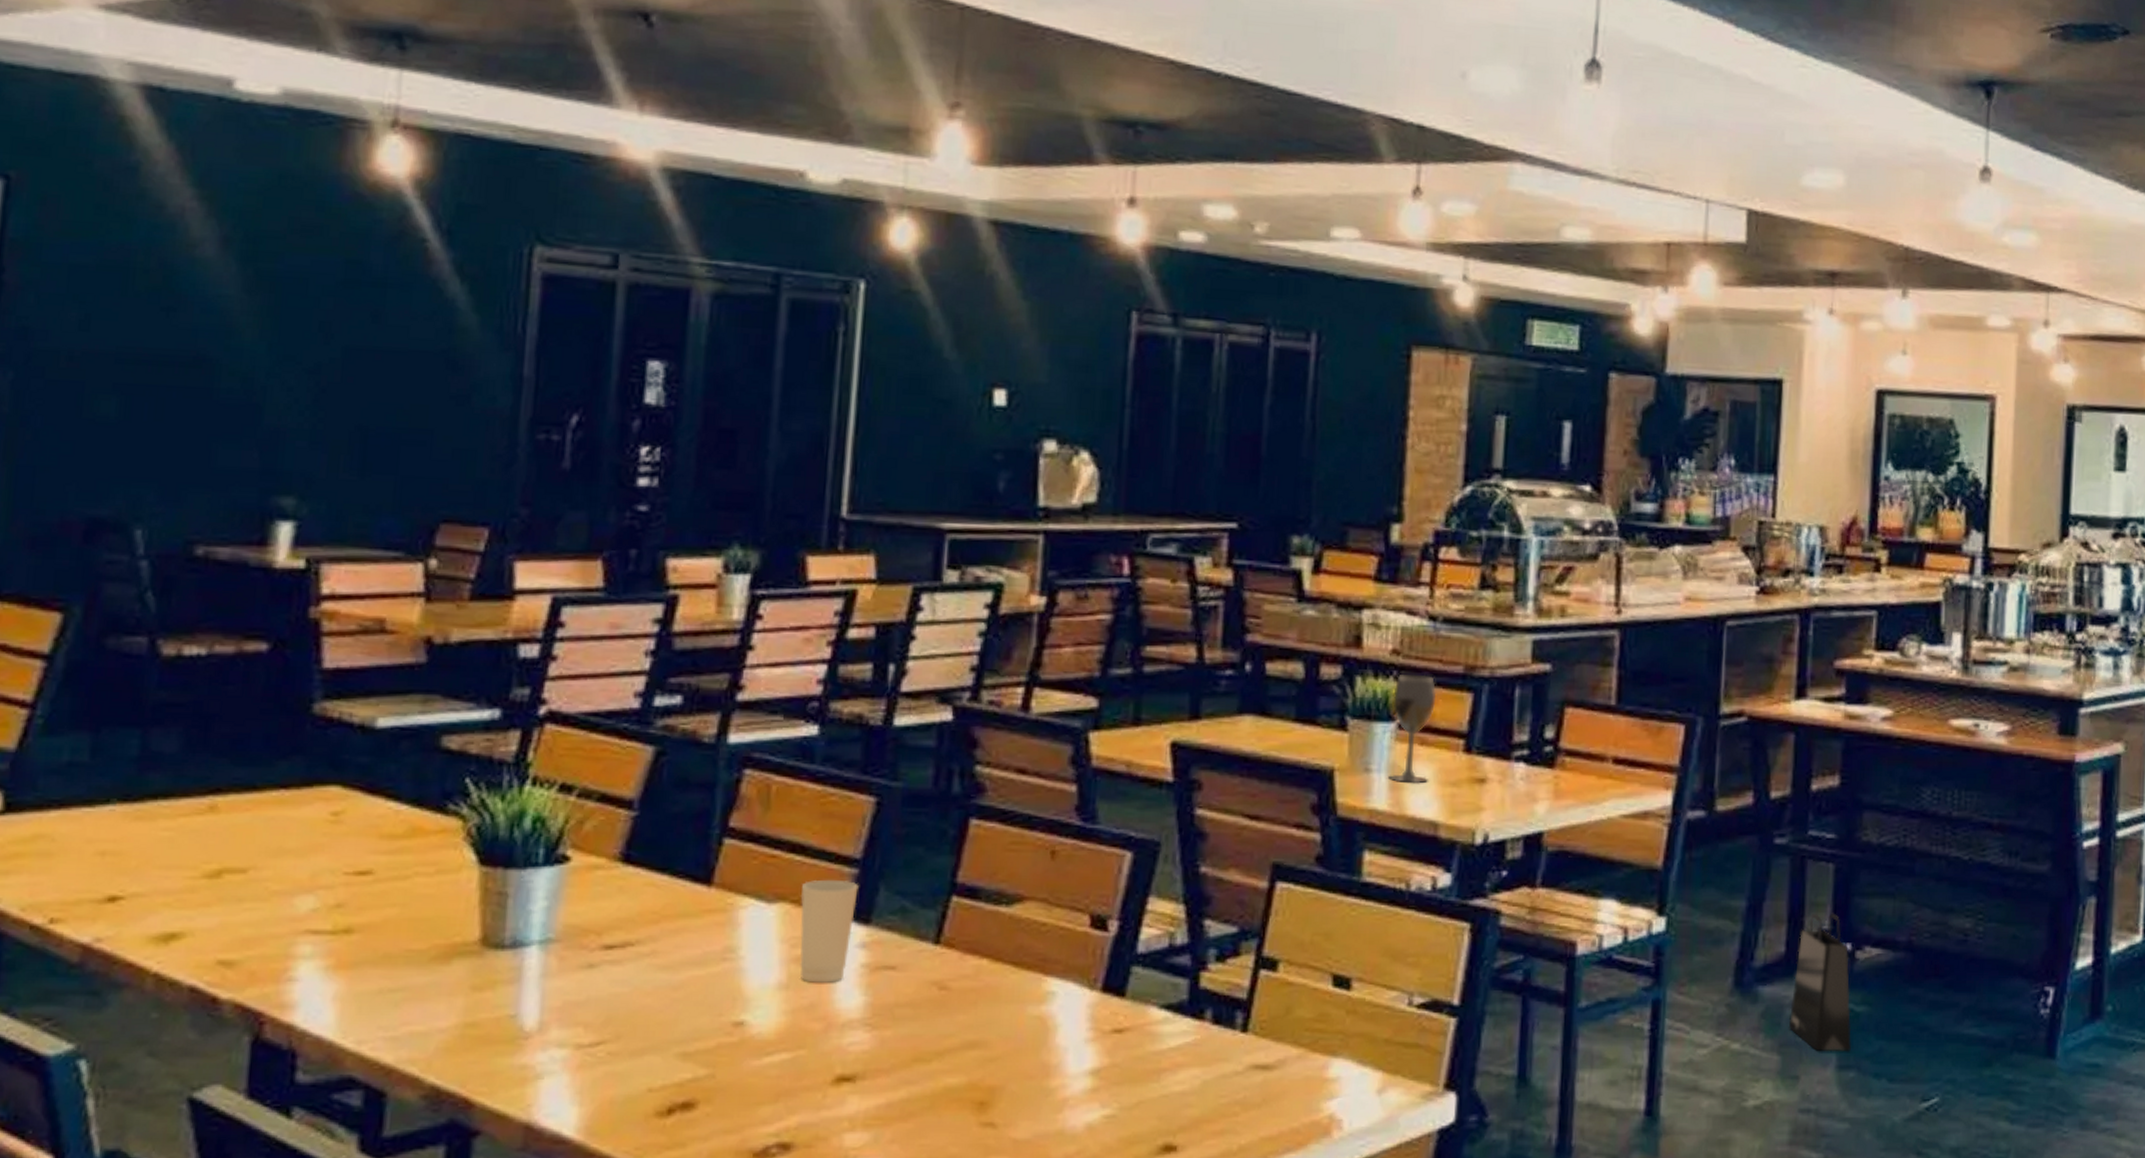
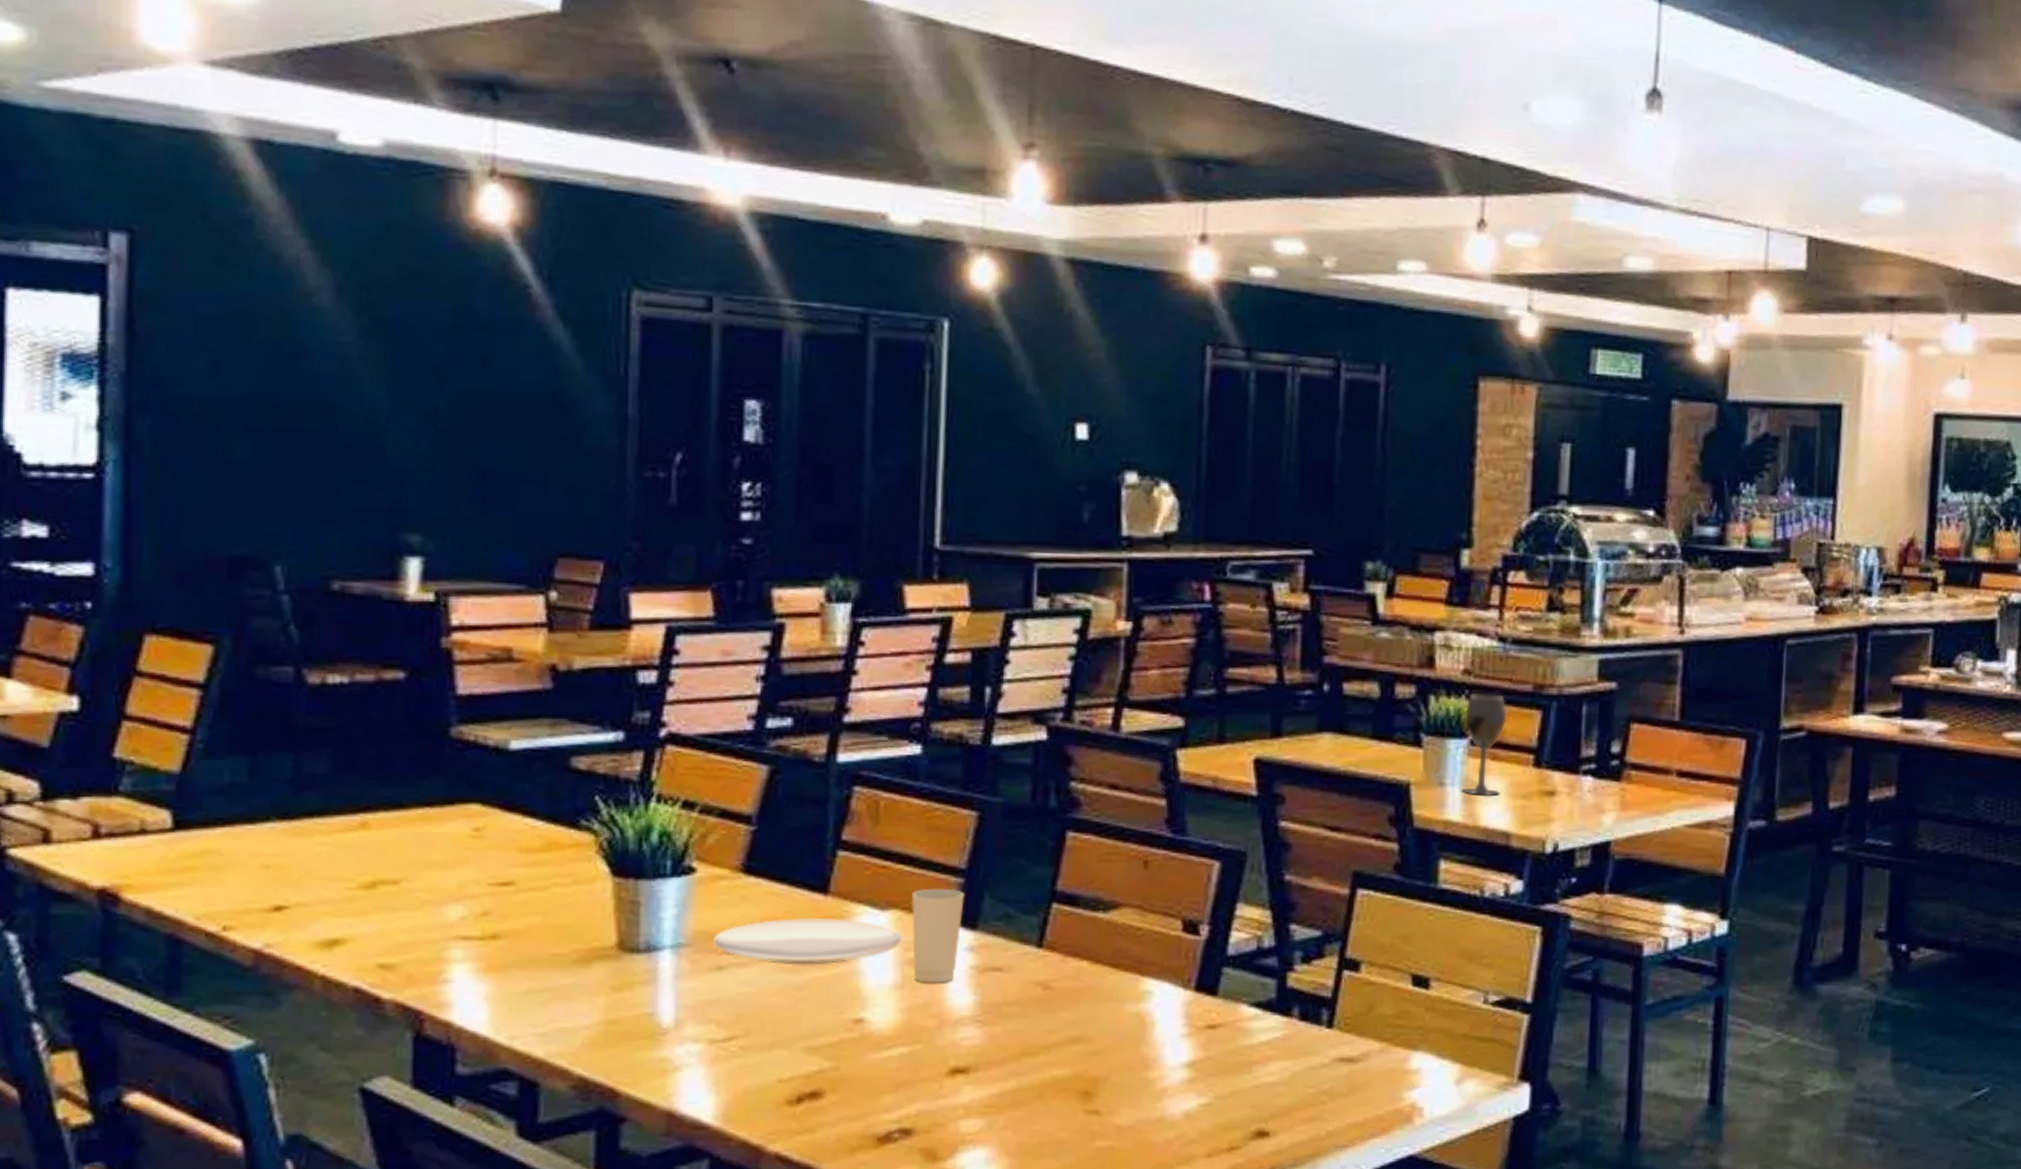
plate: none [584,912,790,963] -> present [712,918,903,965]
shopping bag: present [1788,912,1852,1052] -> none [1845,916,1906,1046]

